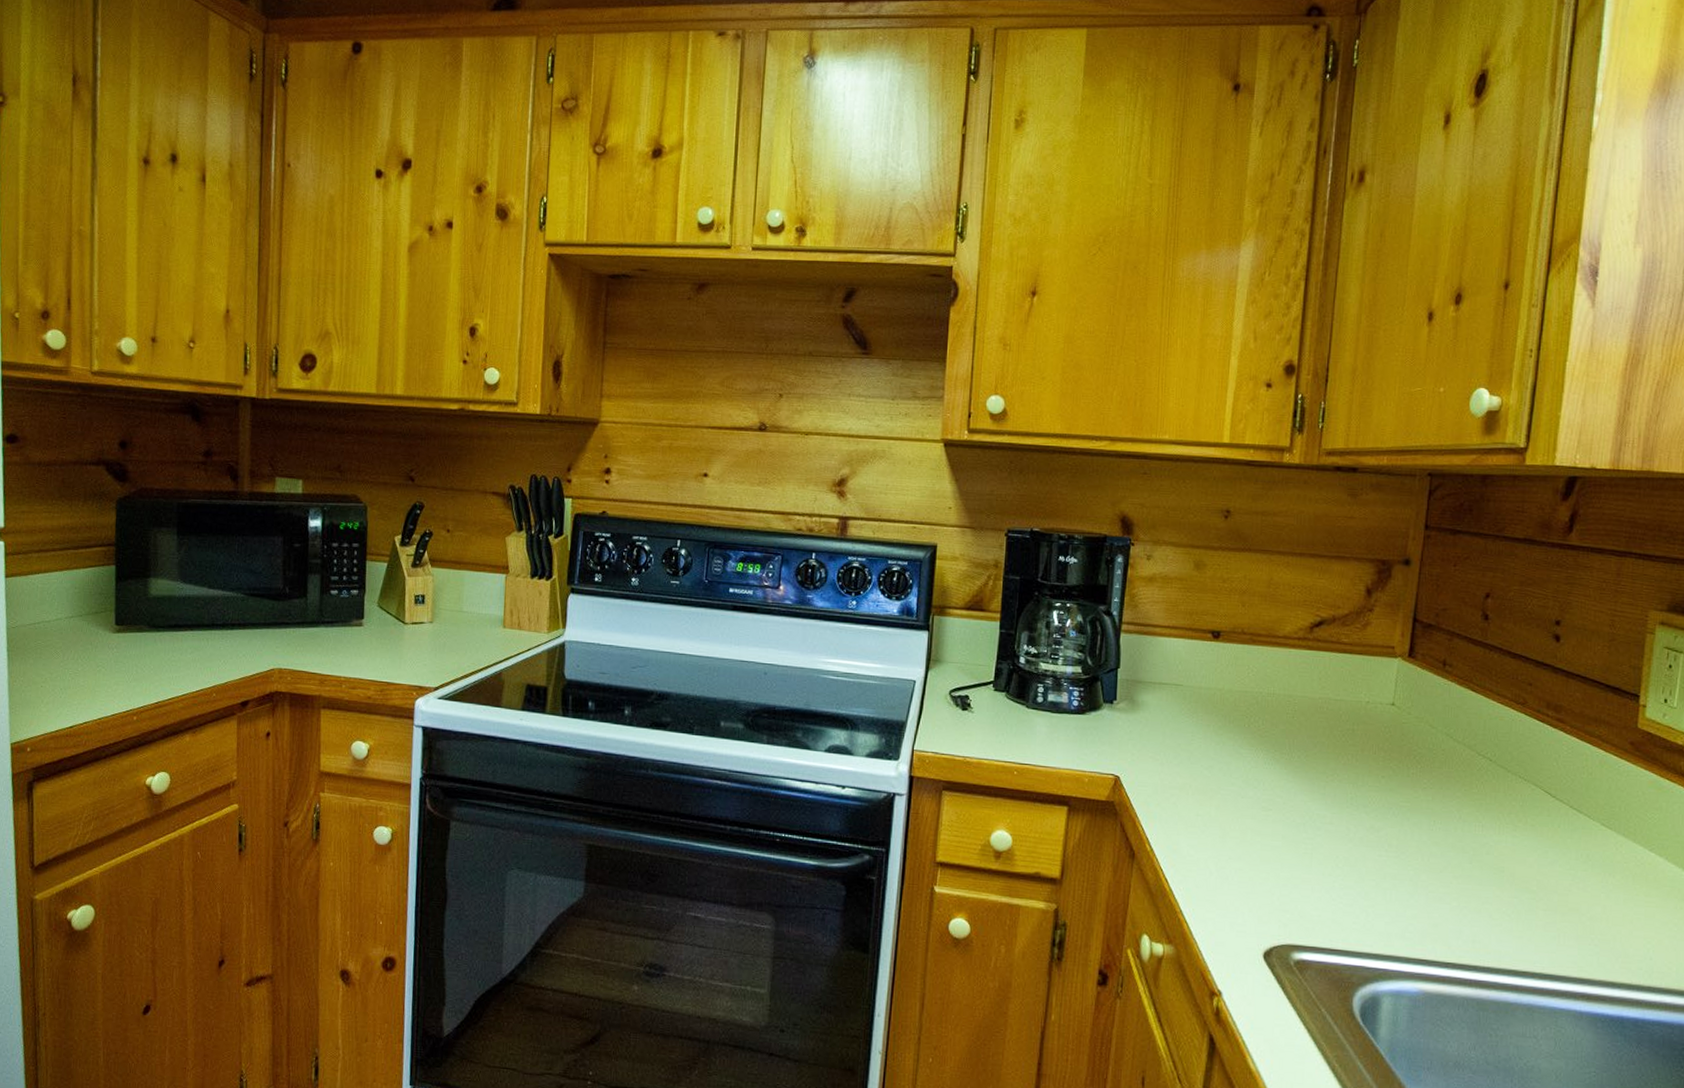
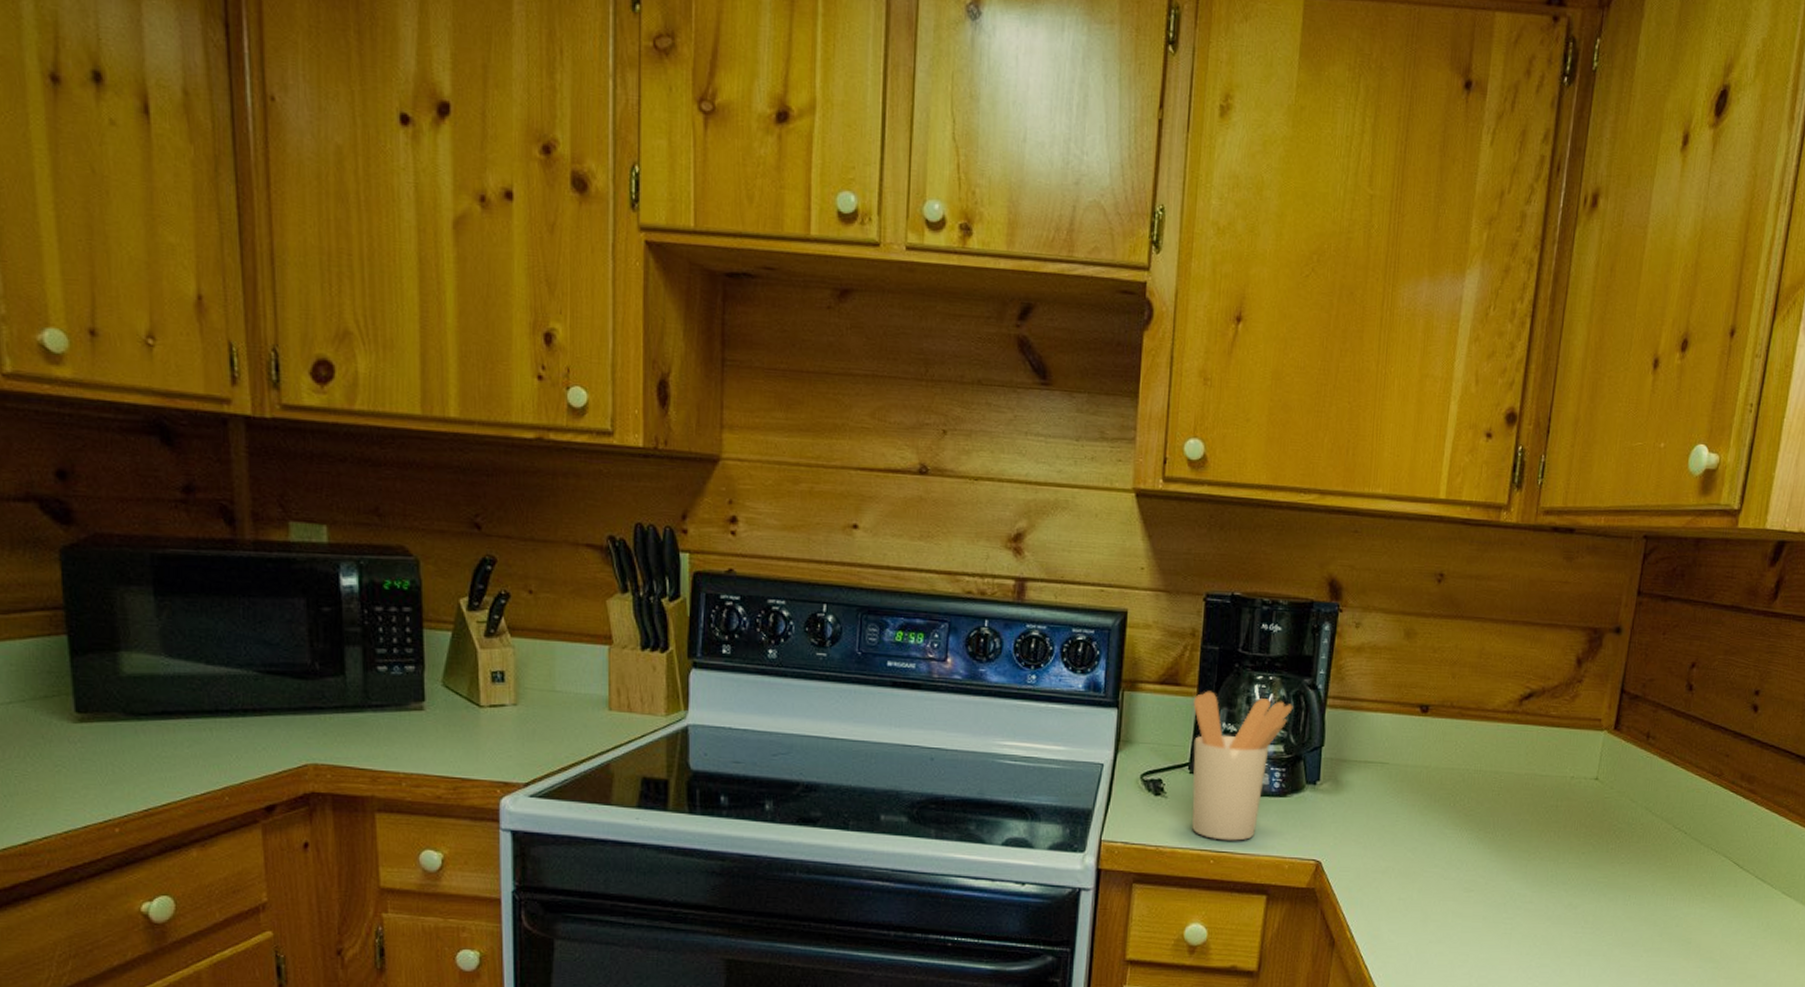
utensil holder: none [996,616,1090,754] -> present [1192,691,1293,841]

